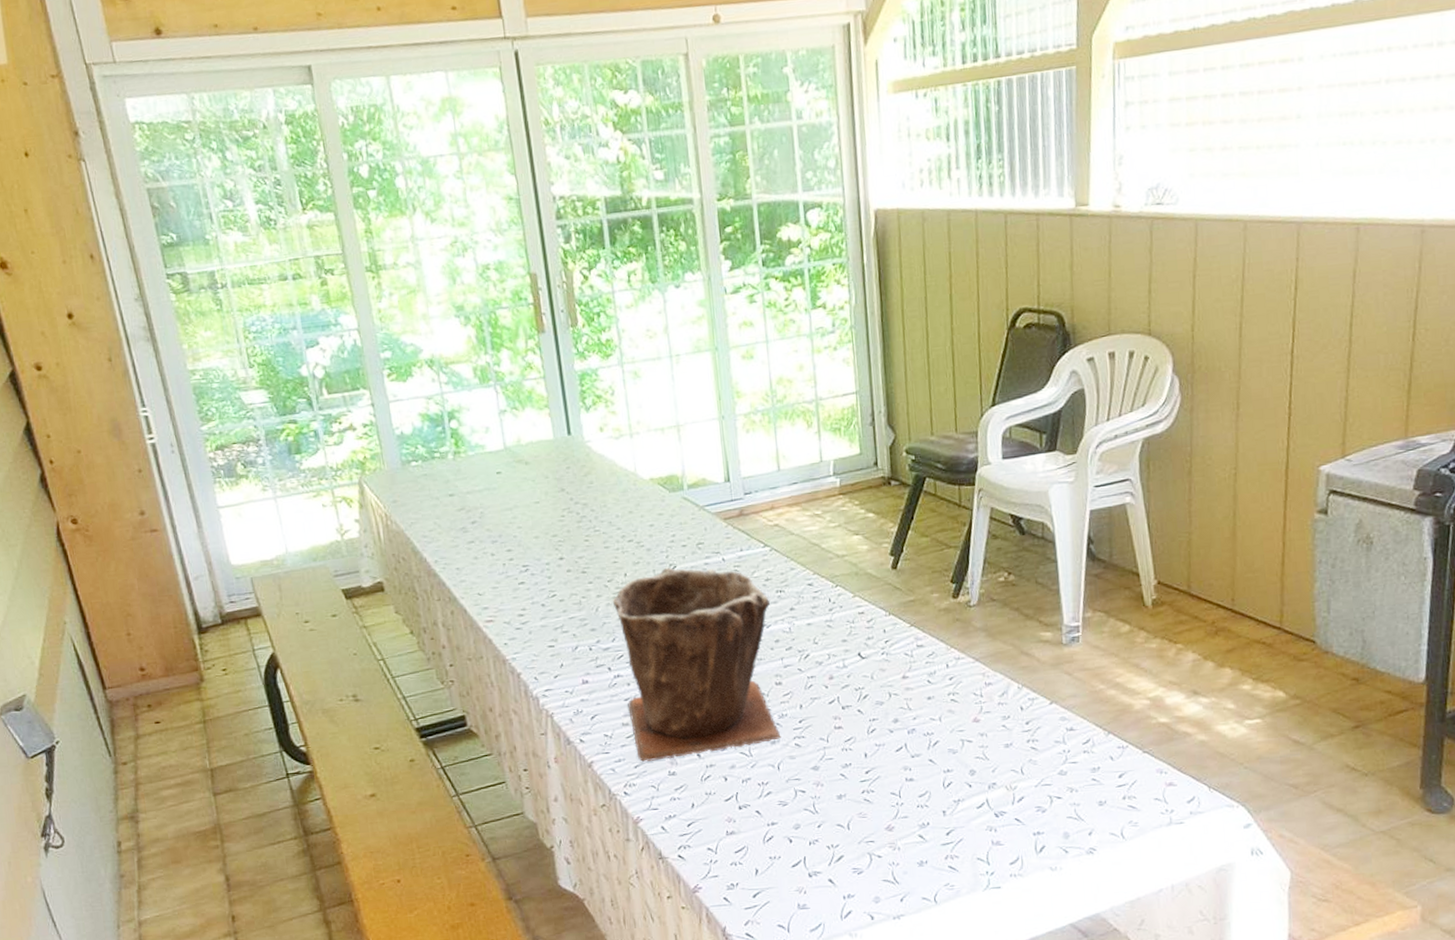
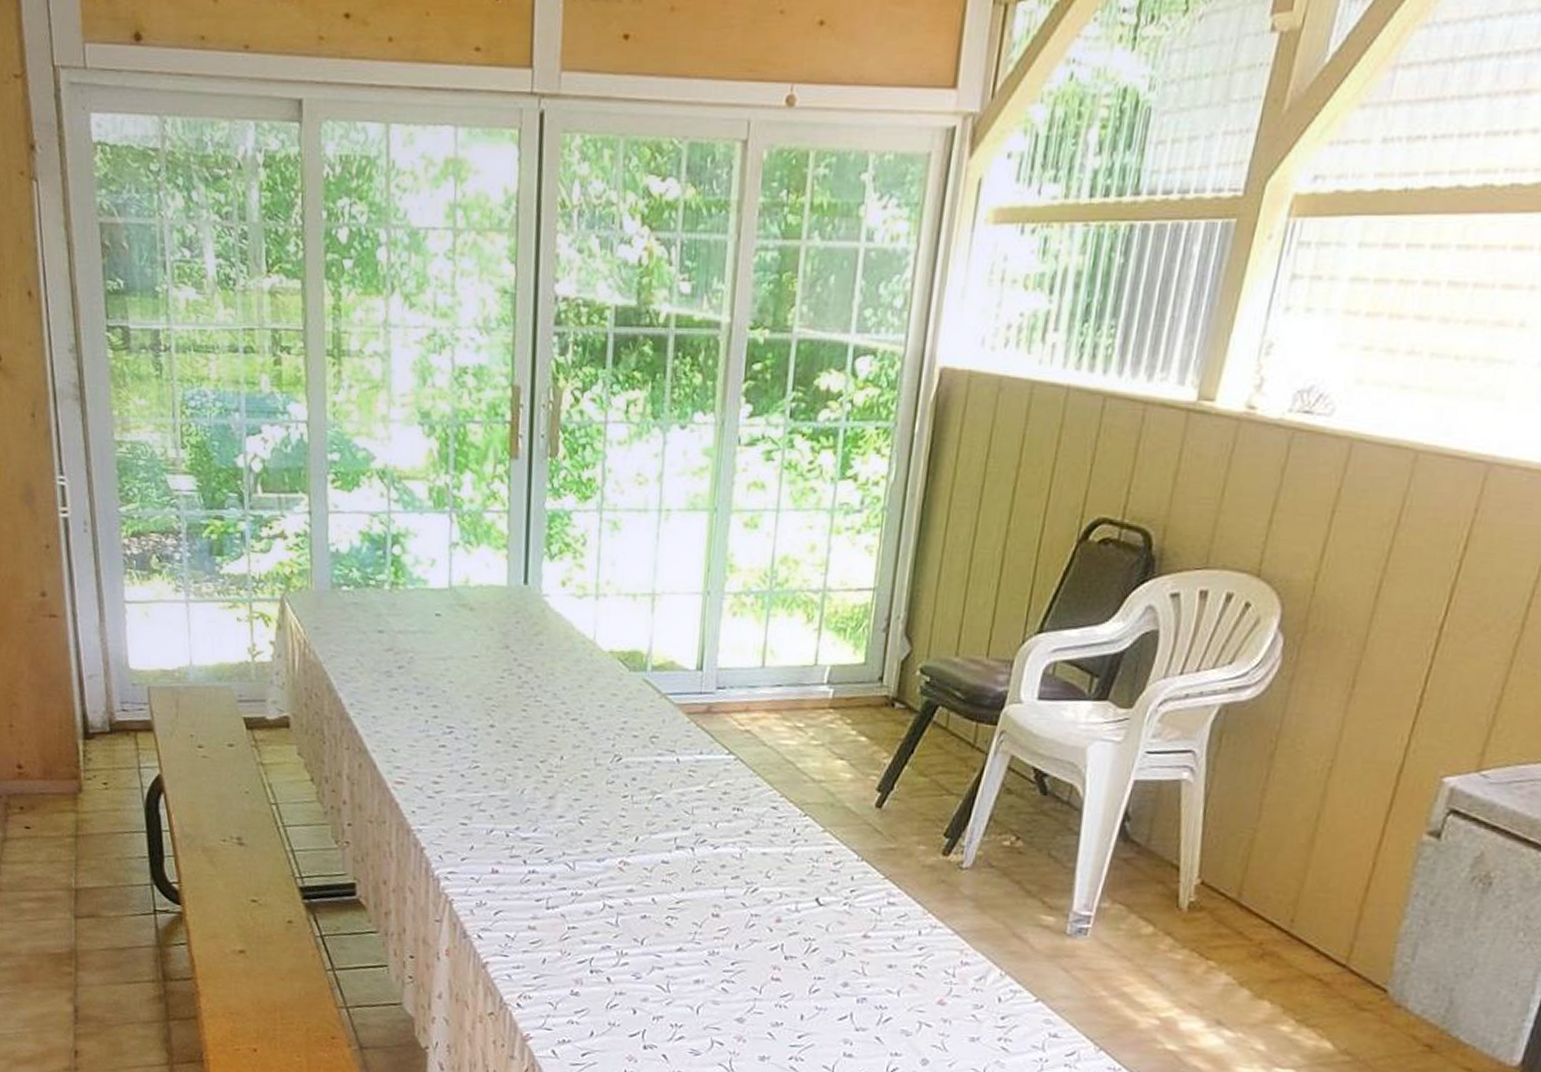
plant pot: present [612,567,781,762] -> none [538,757,724,980]

